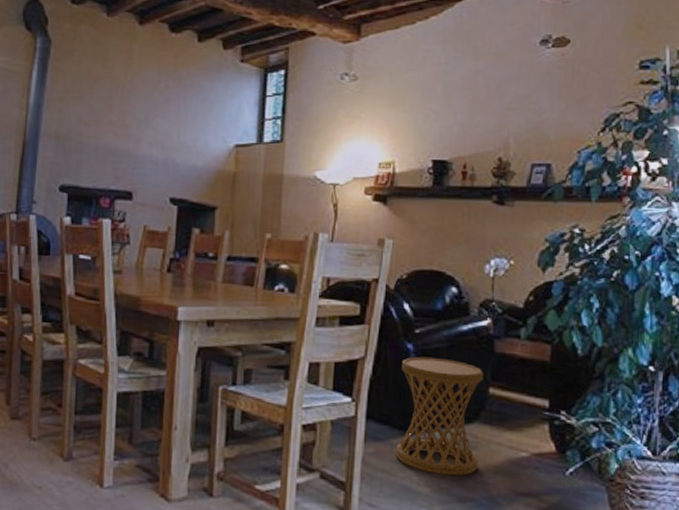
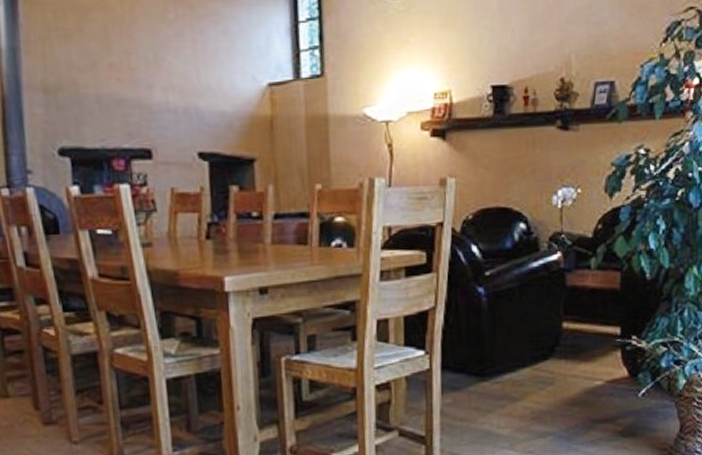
side table: present [396,356,483,476] -> none [473,298,556,415]

